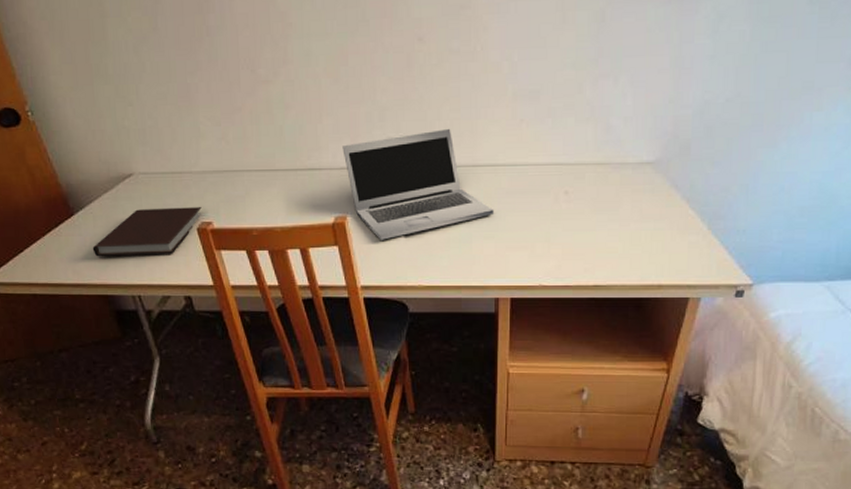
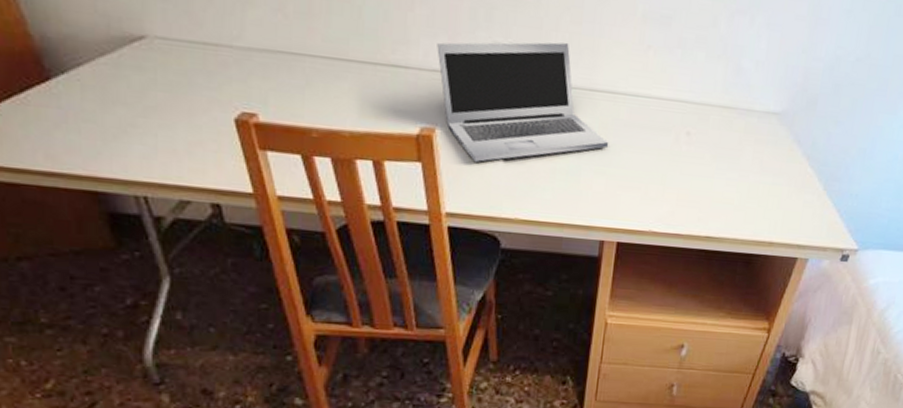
notebook: present [92,207,202,257] -> none [77,84,243,148]

